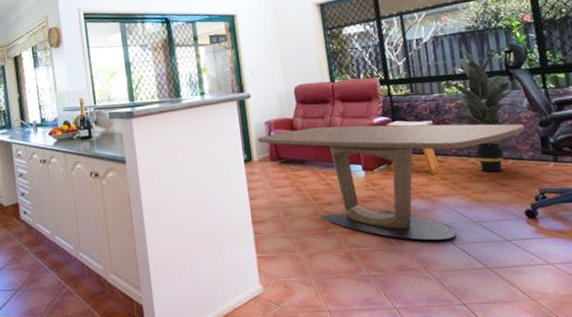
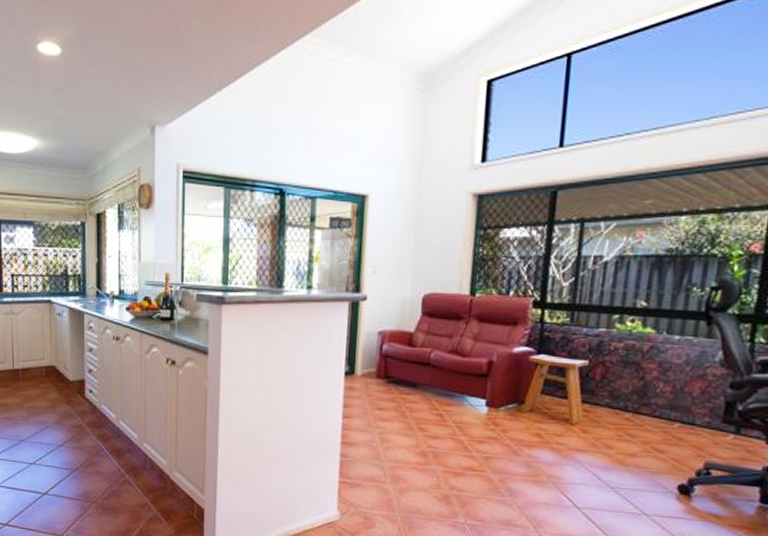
dining table: present [257,123,525,241] -> none [365,346,710,501]
indoor plant: present [425,45,523,172] -> none [591,274,722,434]

